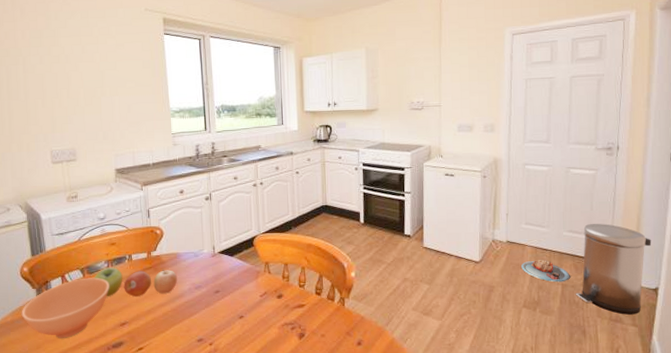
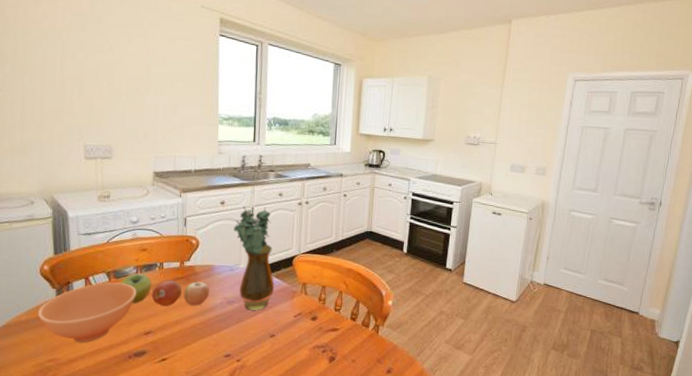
vase: none [194,191,239,293] -> present [234,205,275,310]
pet bowl: present [521,260,571,282] -> none [555,305,601,328]
pedal bin: present [575,224,652,315] -> none [602,274,680,364]

